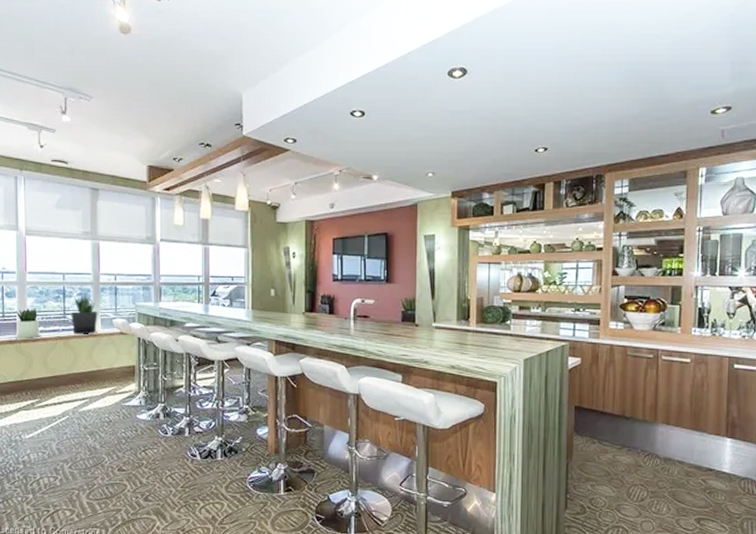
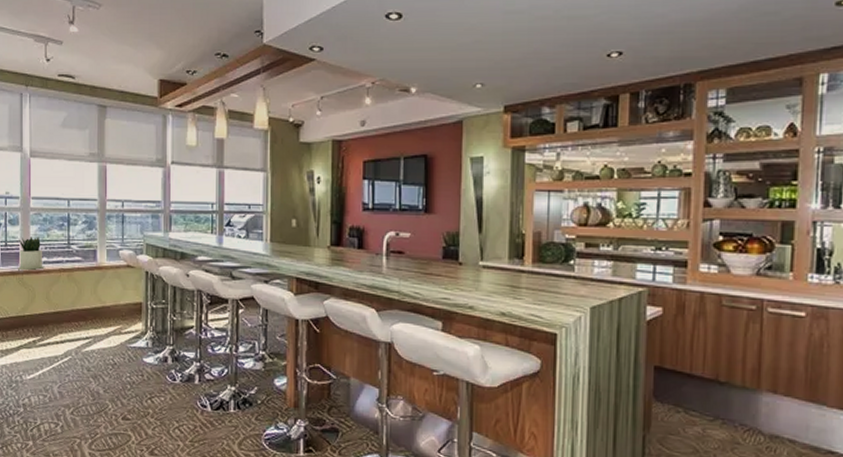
planter: present [71,296,98,335] -> none [75,224,104,268]

